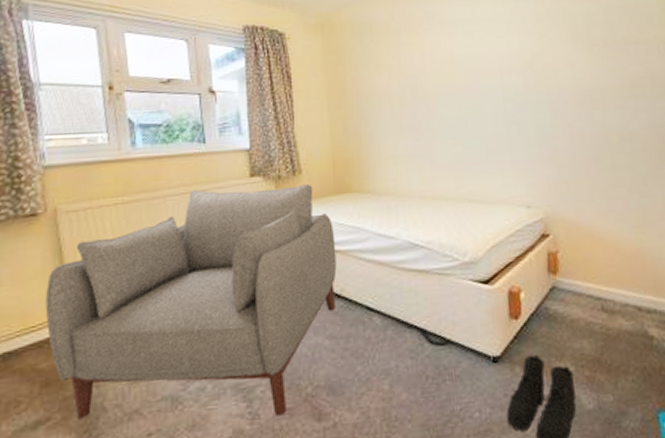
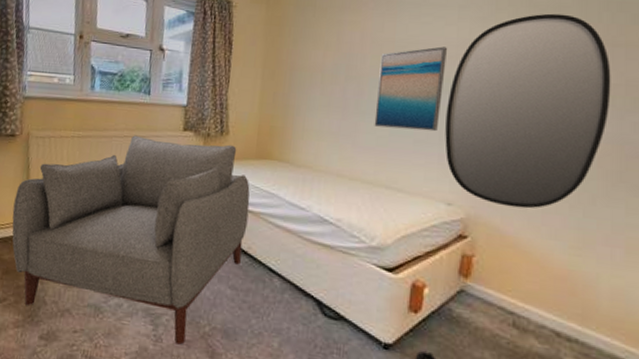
wall art: none [443,59,506,143] -> present [374,46,448,132]
home mirror: none [510,20,643,200] -> present [445,13,611,209]

